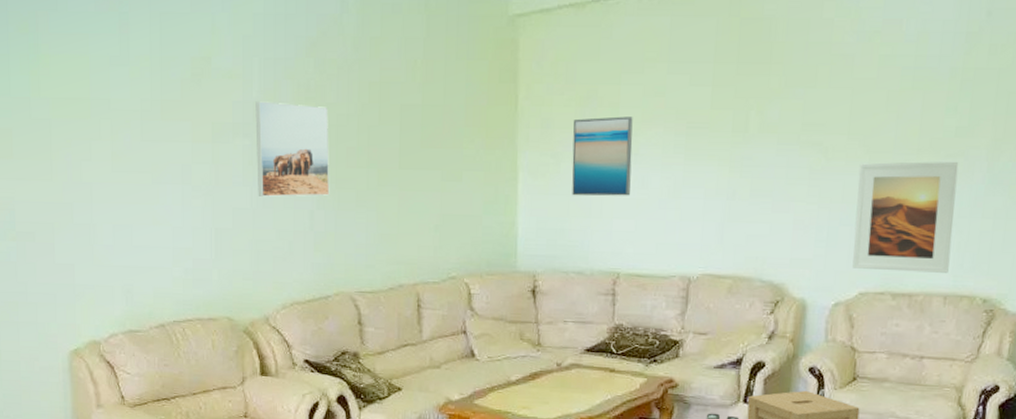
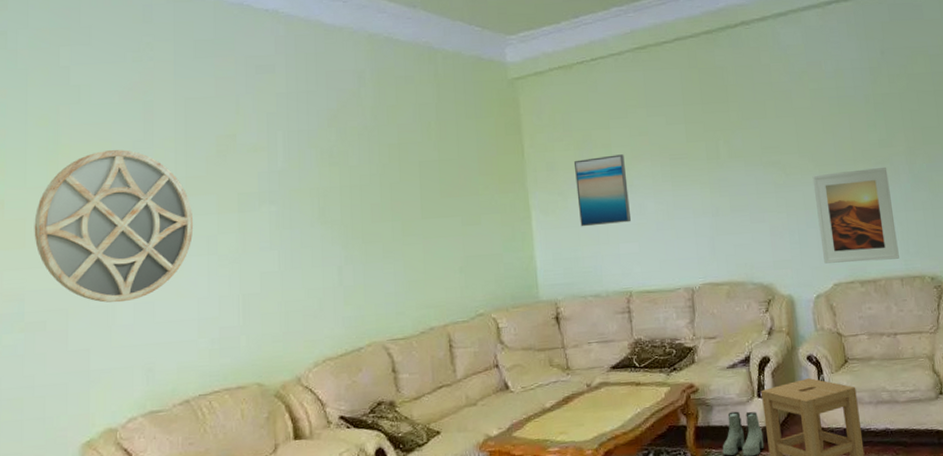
home mirror: none [19,64,169,223] -> present [34,150,194,303]
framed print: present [255,101,330,197] -> none [281,169,357,259]

